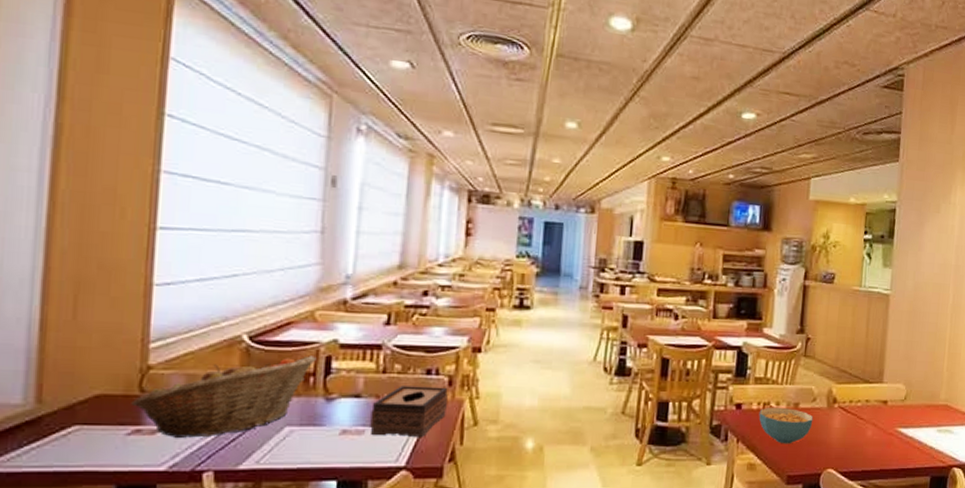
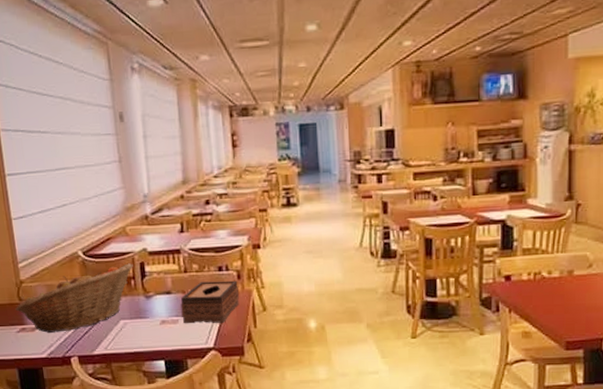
cereal bowl: present [759,407,813,444] -> none [530,276,591,312]

